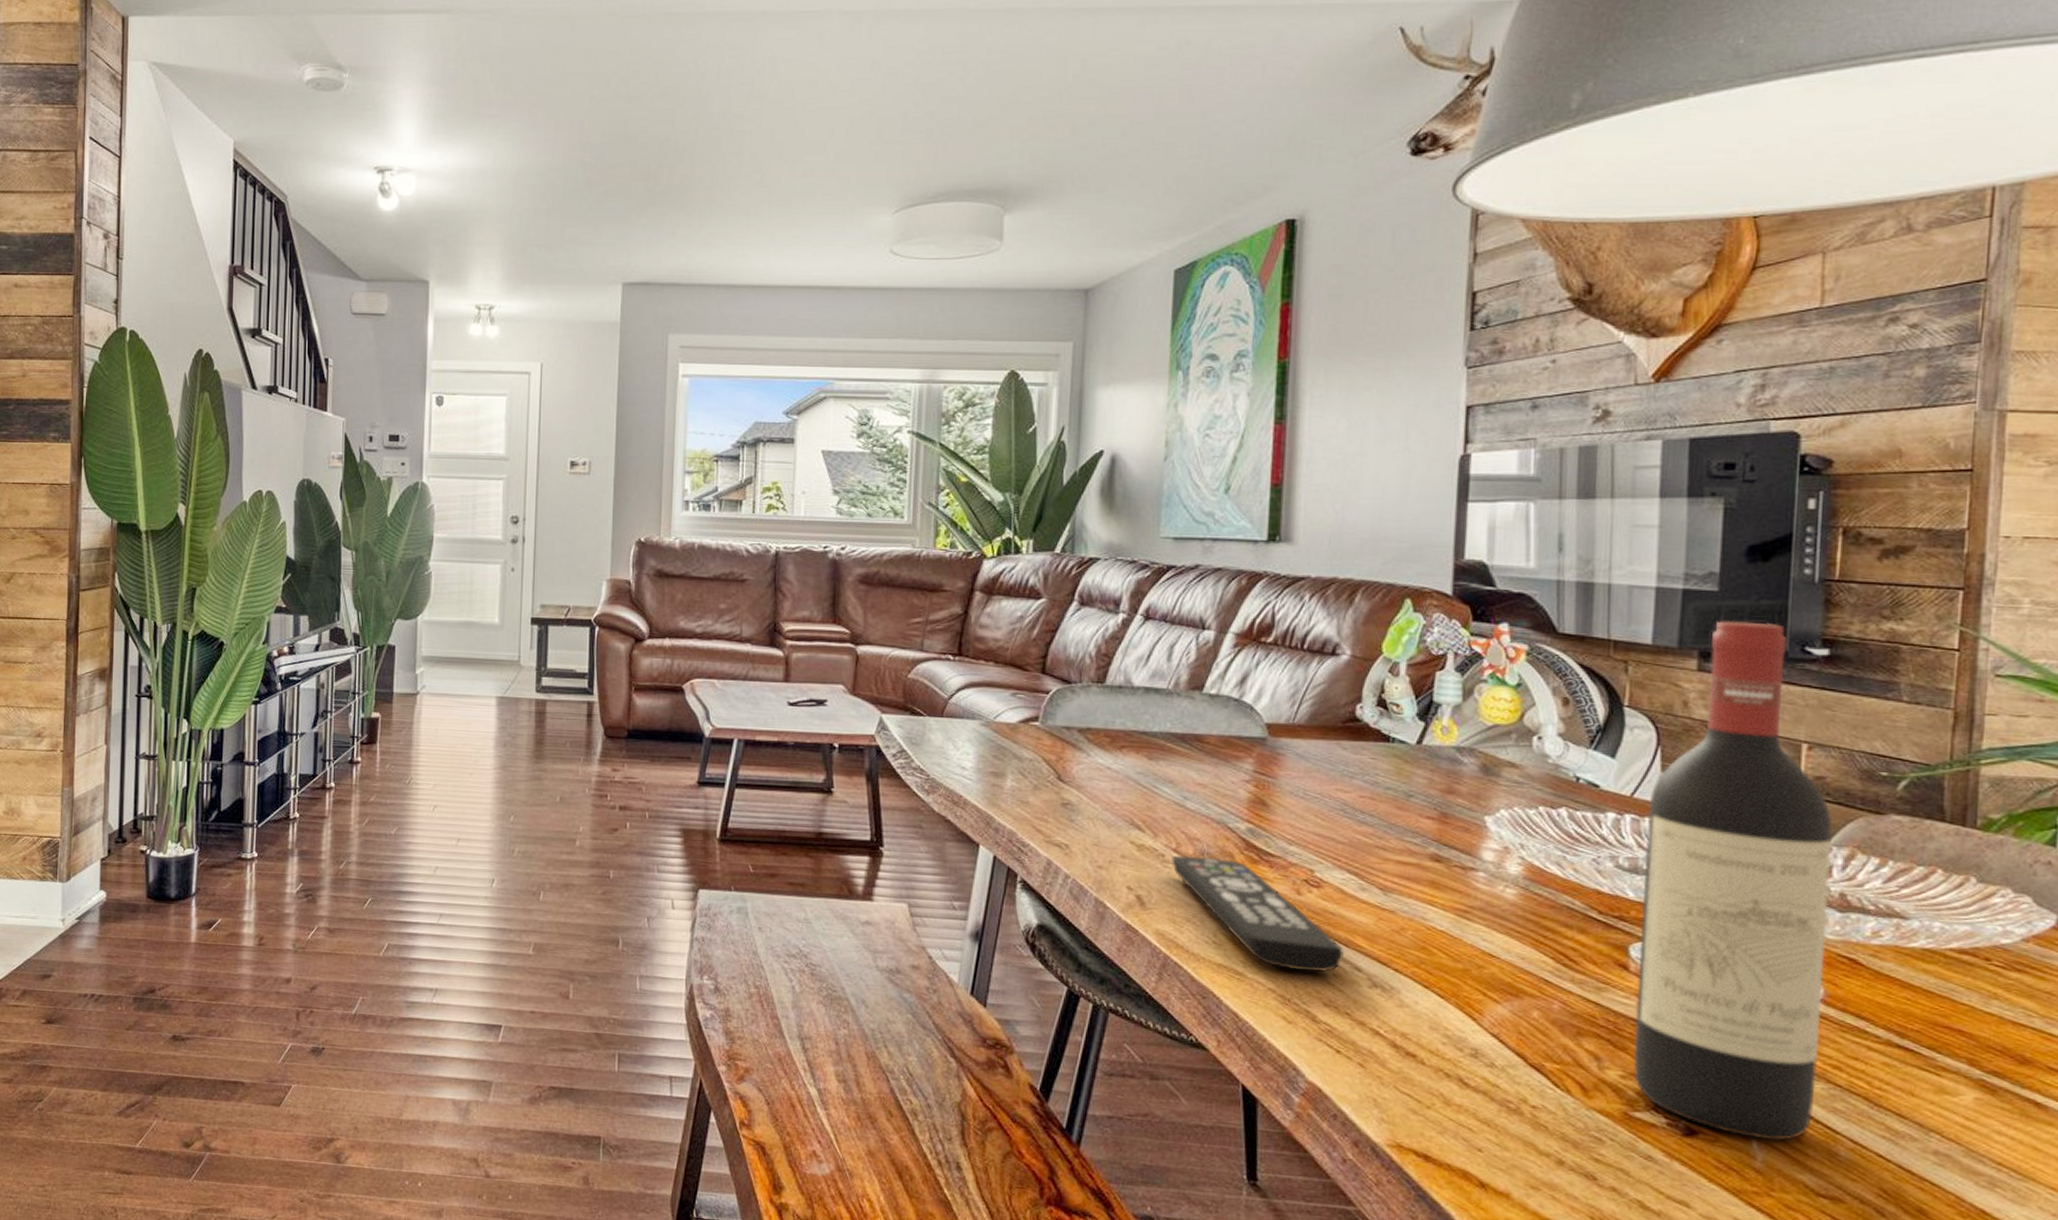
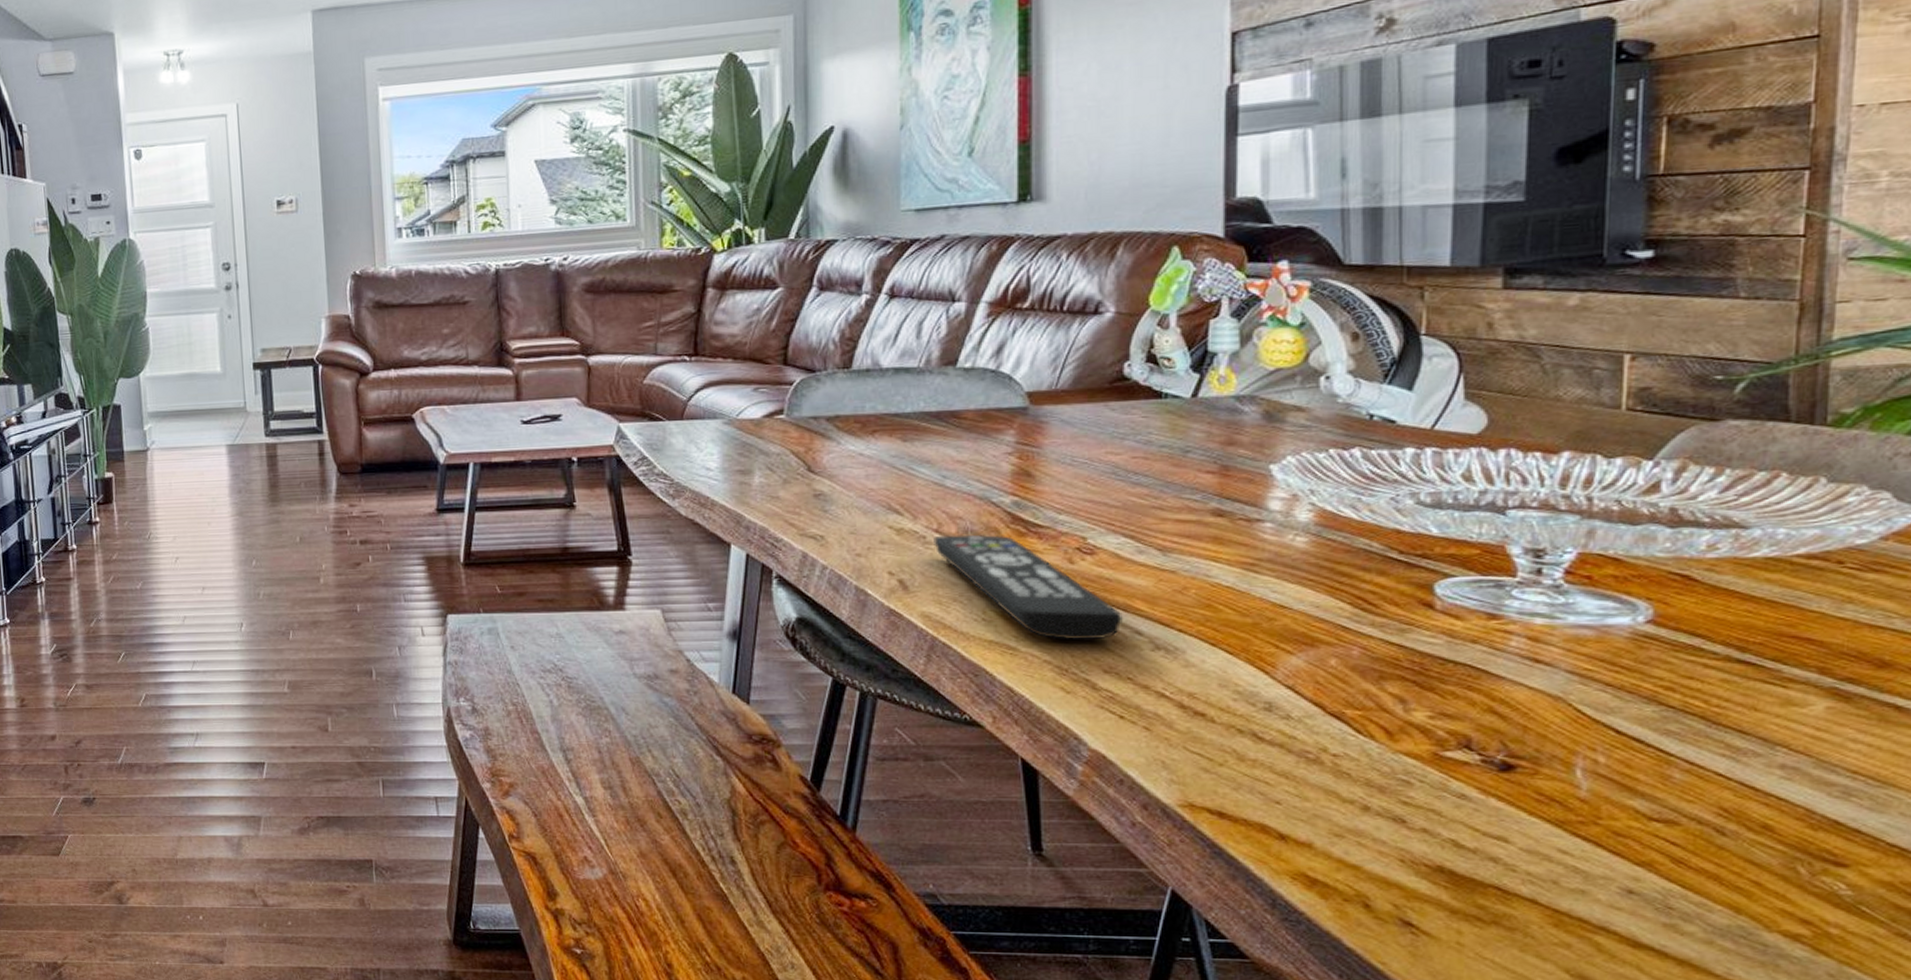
wine bottle: present [1633,621,1834,1141] -> none [1442,229,1662,769]

